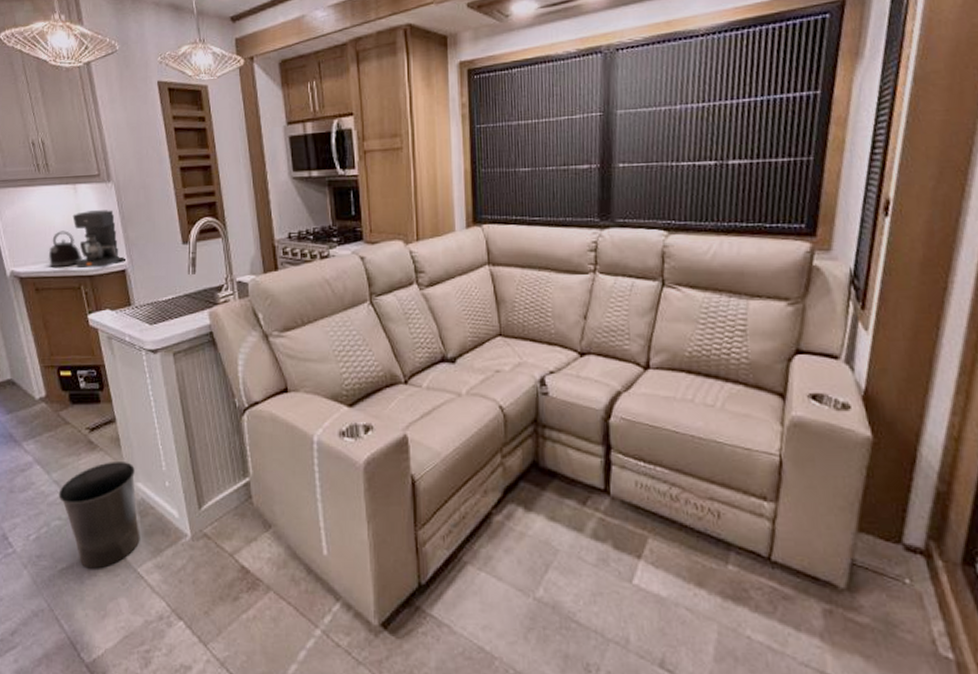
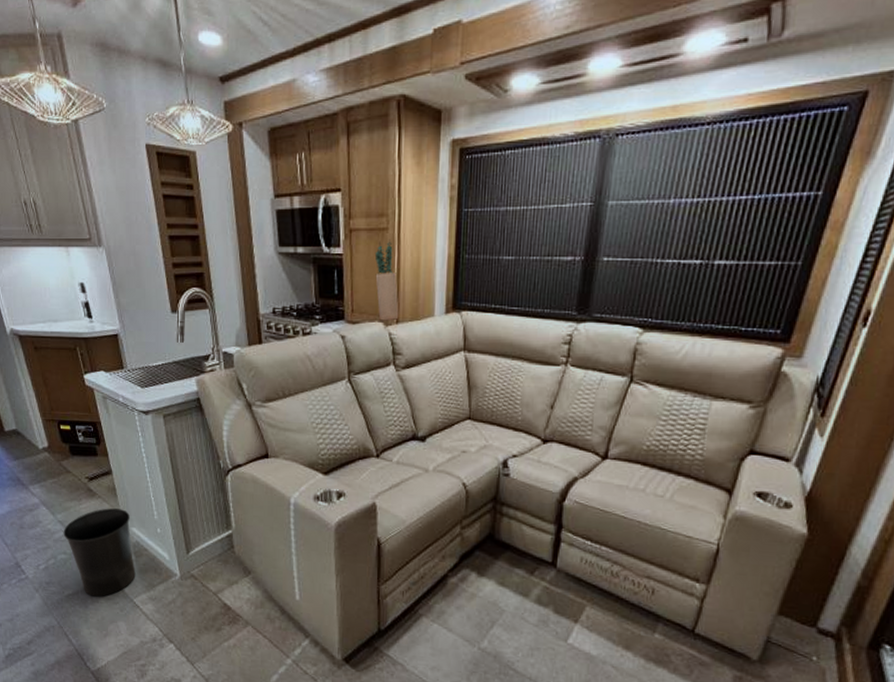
kettle: present [48,230,83,268] -> none [44,293,77,329]
coffee maker: present [72,210,125,268] -> none [66,274,117,331]
vase: none [390,158,419,240] -> present [374,239,399,321]

